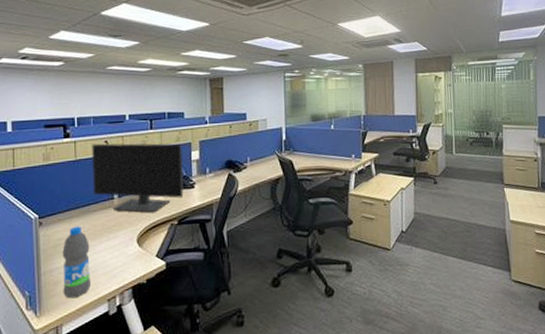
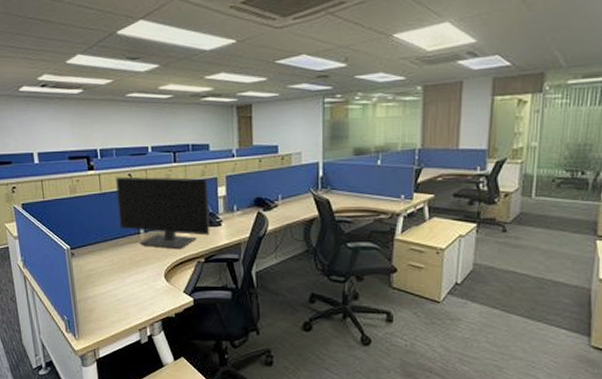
water bottle: present [62,226,90,299] -> none [94,258,122,326]

